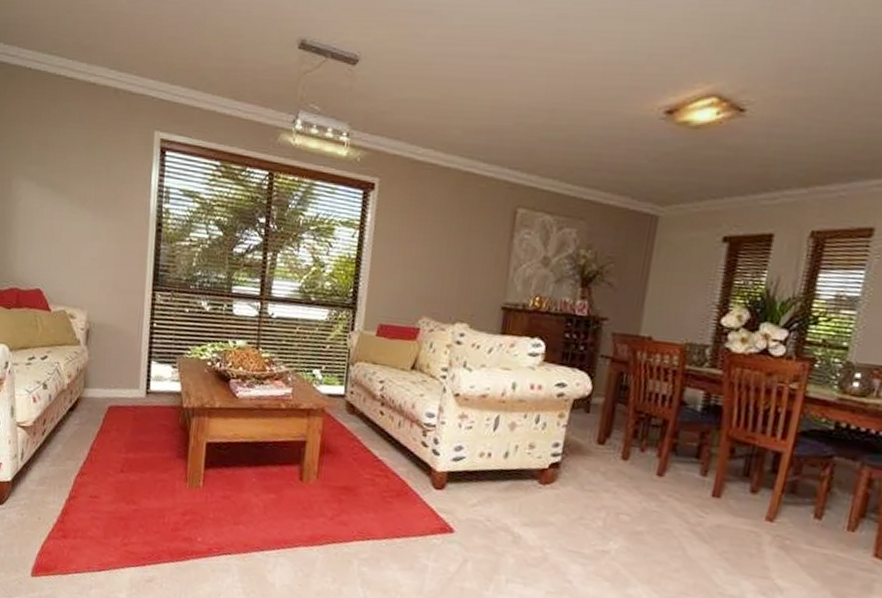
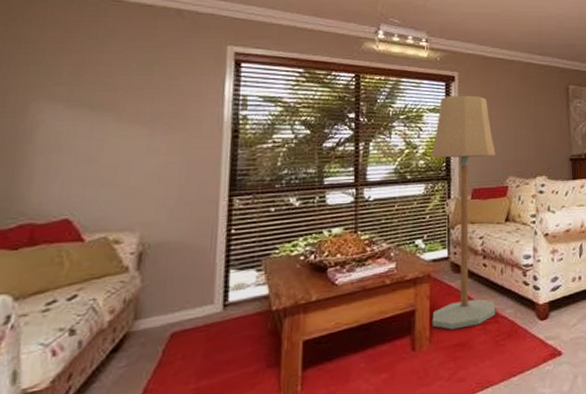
floor lamp: none [321,207,411,475] -> present [431,95,496,330]

